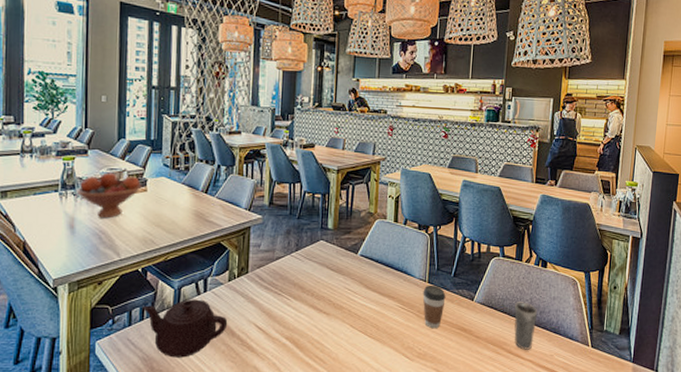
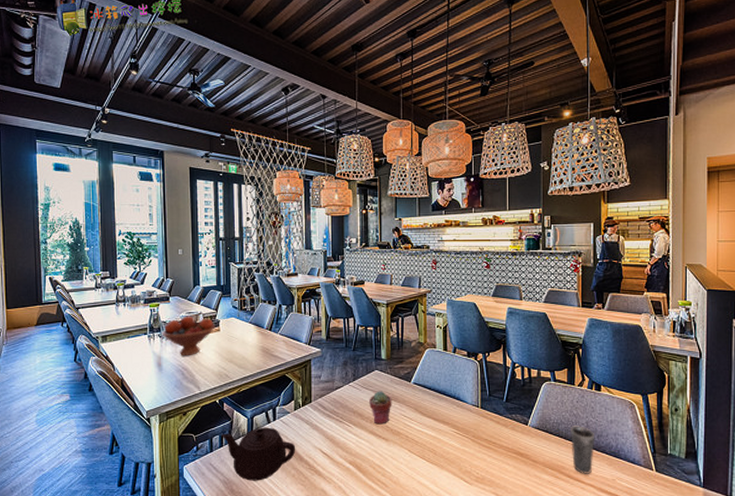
potted succulent: none [311,262,337,298] -> present [369,391,392,425]
coffee cup: present [423,284,446,329] -> none [476,410,500,453]

